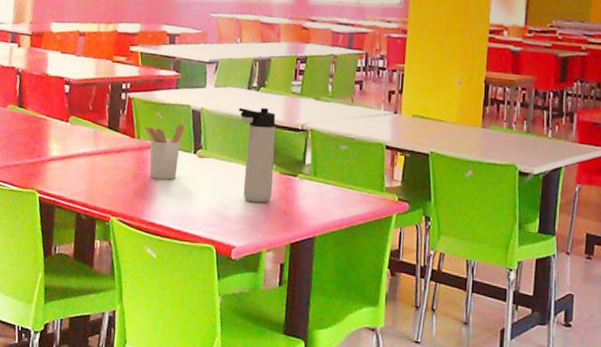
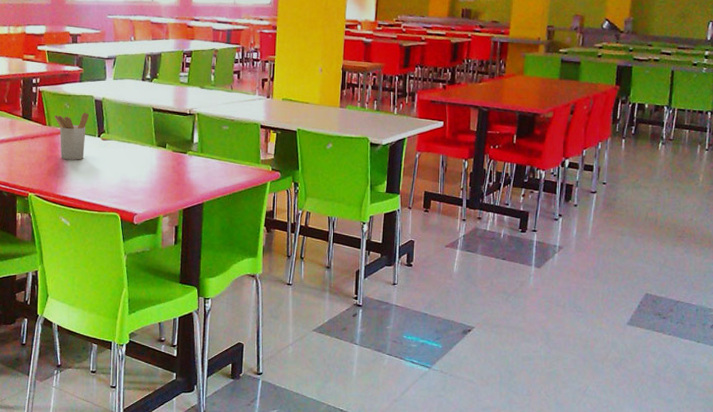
thermos bottle: present [238,107,276,203] -> none [135,96,167,177]

